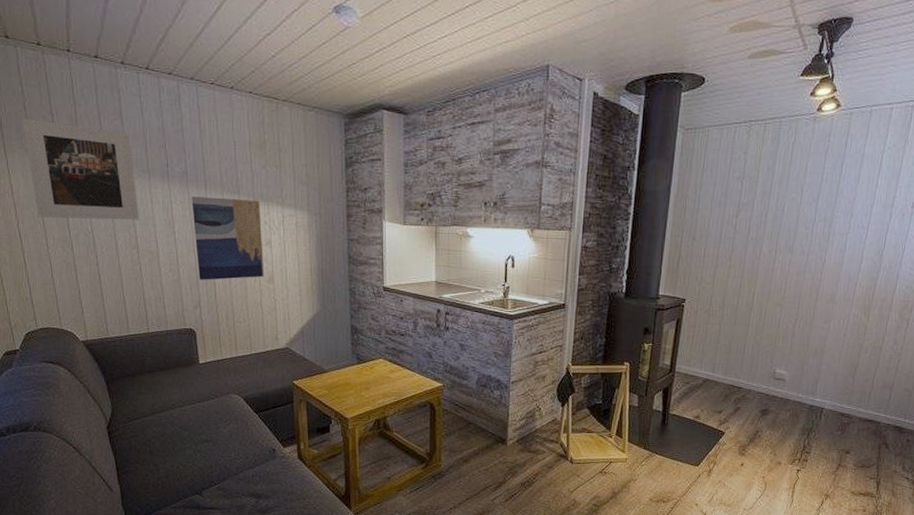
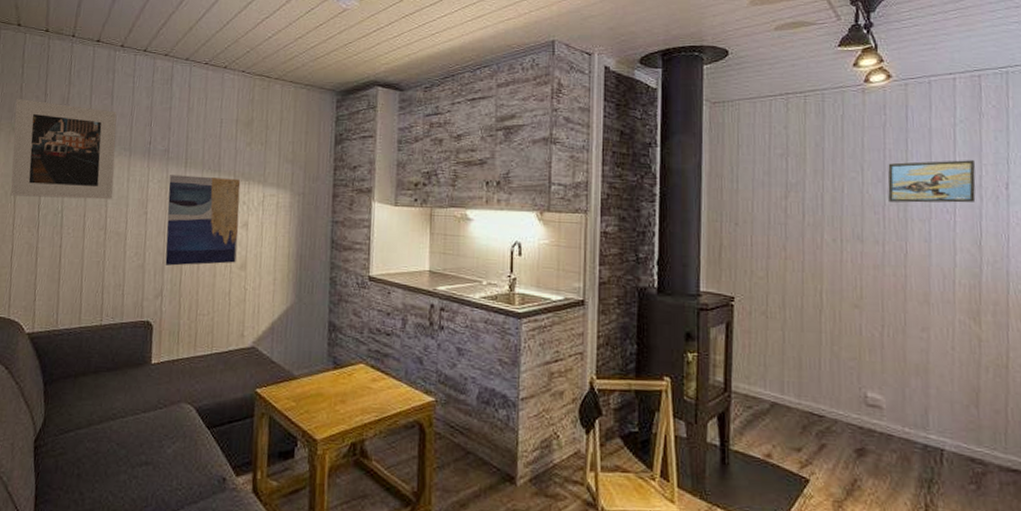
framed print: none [818,182,893,220] -> present [887,160,976,203]

